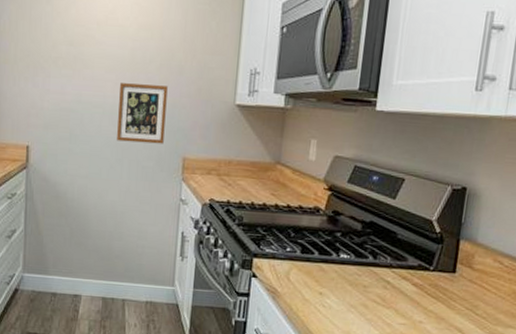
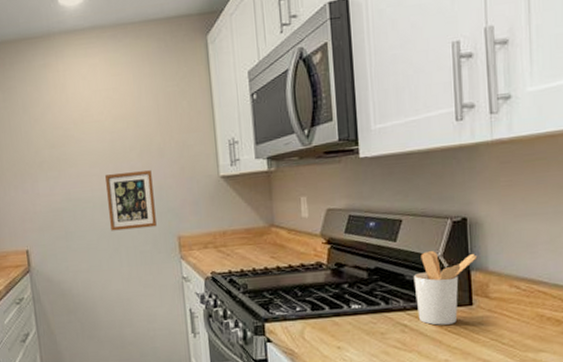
utensil holder: none [402,213,470,288] -> present [413,250,478,325]

